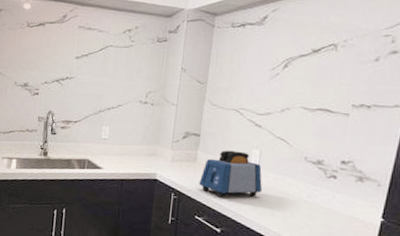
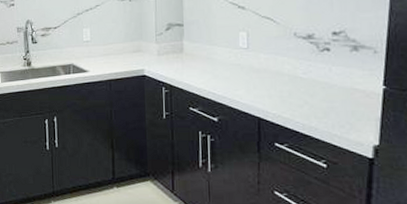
toaster: present [199,150,263,197] -> none [188,36,255,85]

